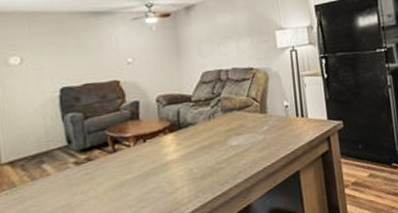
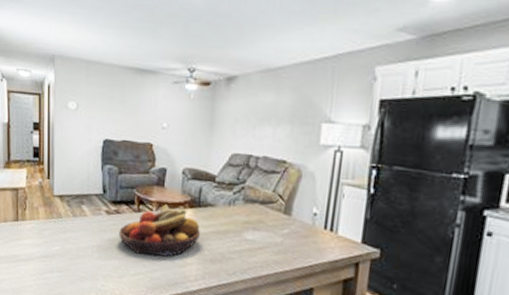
fruit bowl: none [94,135,186,197] -> present [119,204,200,257]

